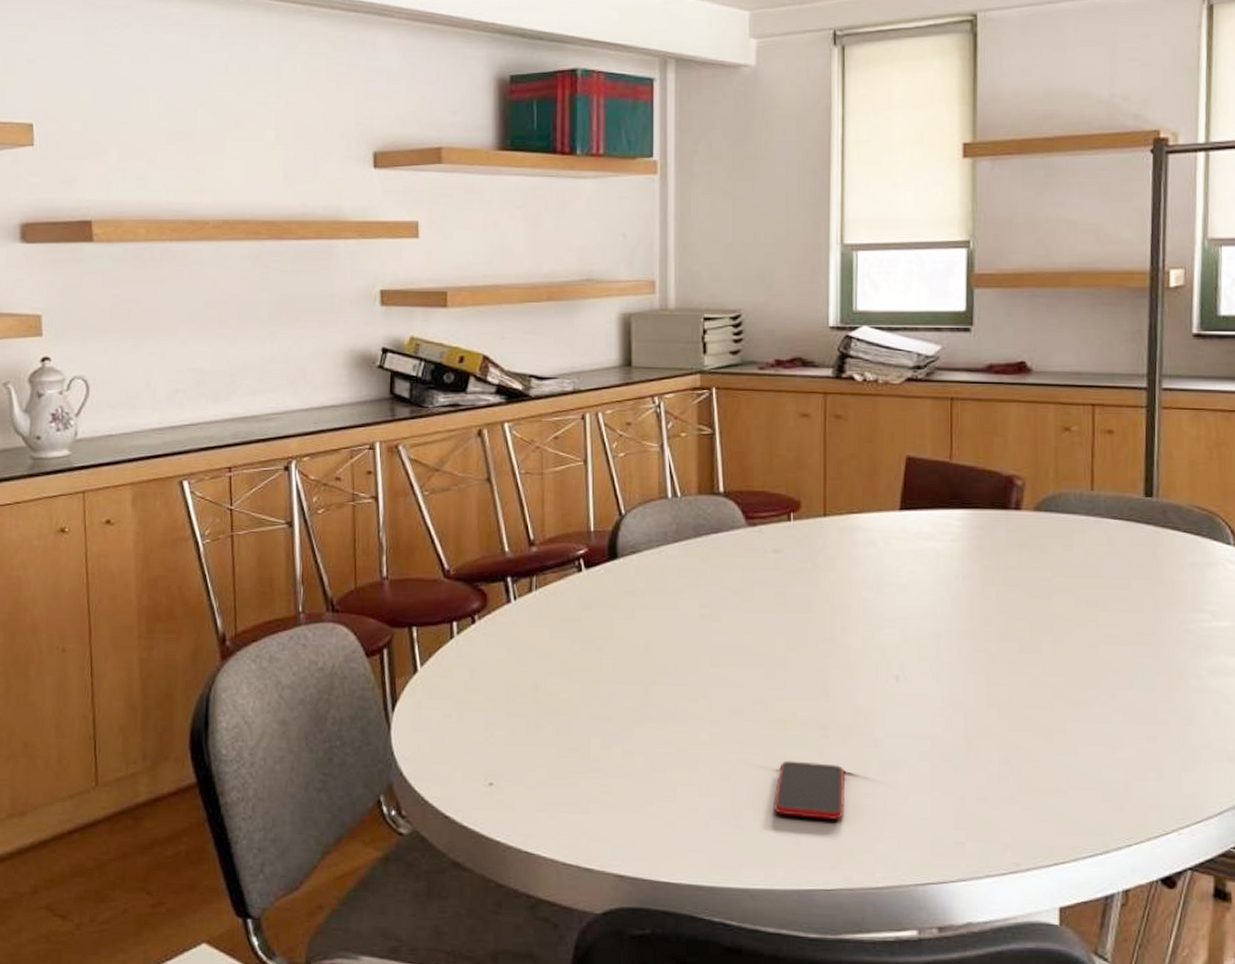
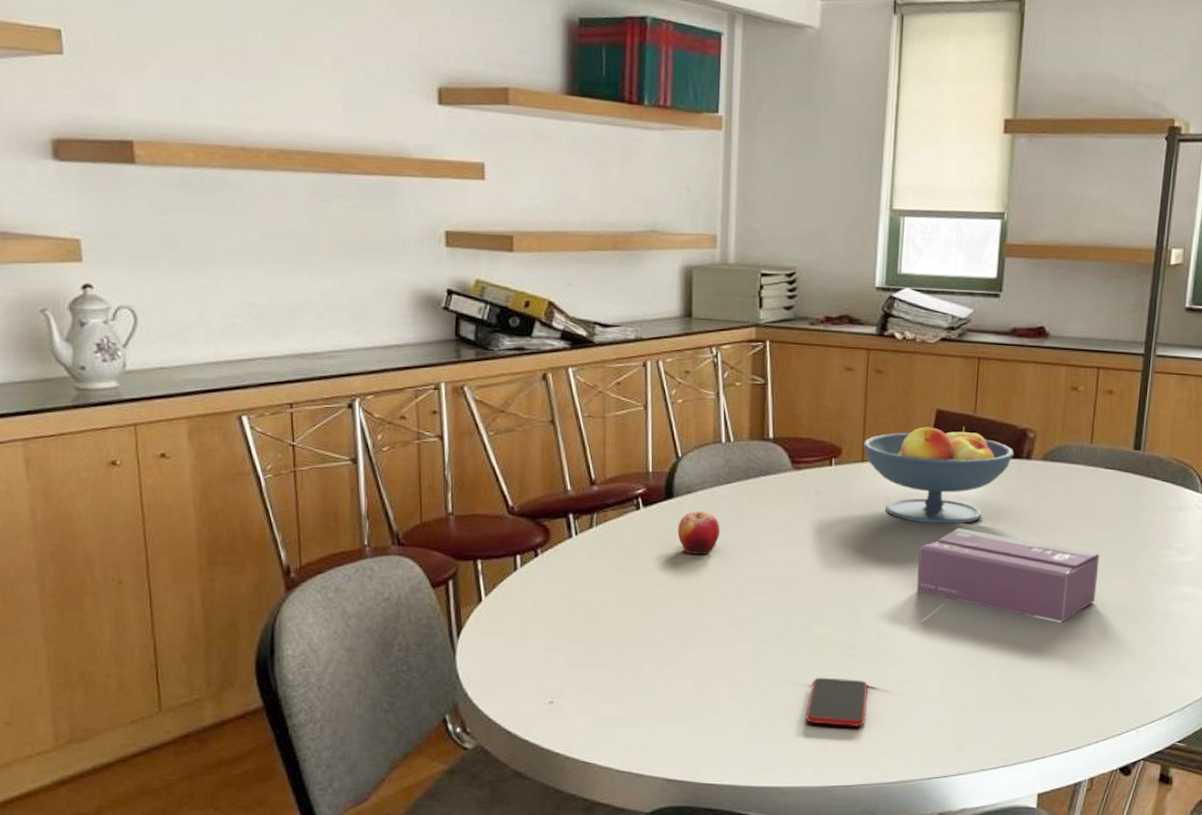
apple: none [623,573,670,622] -> present [677,511,721,556]
fruit bowl: none [824,474,1000,585] -> present [862,426,1014,524]
tissue box: none [895,589,1114,700] -> present [916,528,1100,623]

